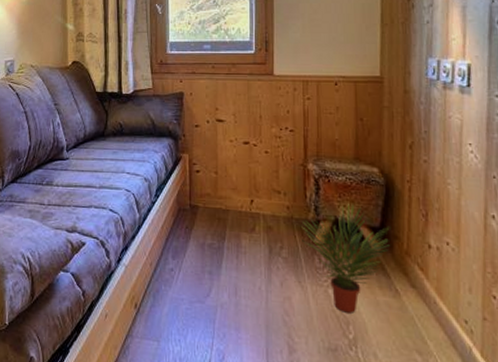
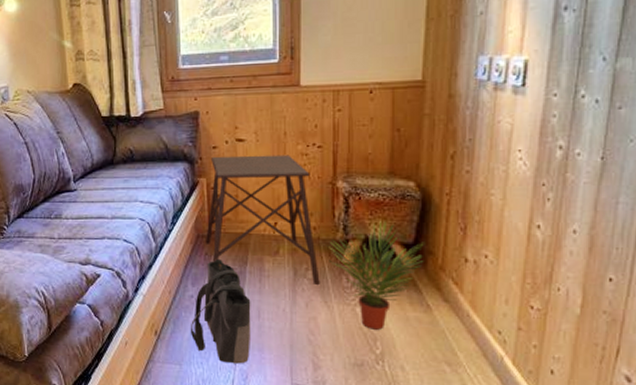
tote bag: none [170,233,228,343] -> present [191,259,251,364]
side table: none [187,134,294,264] -> present [206,154,320,285]

